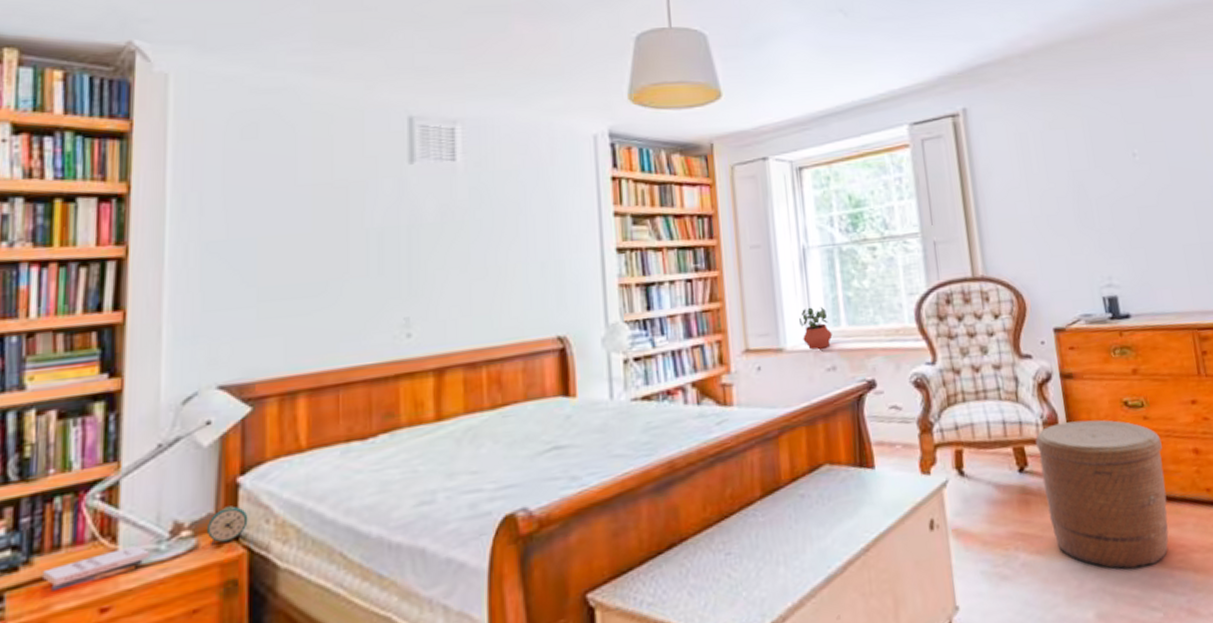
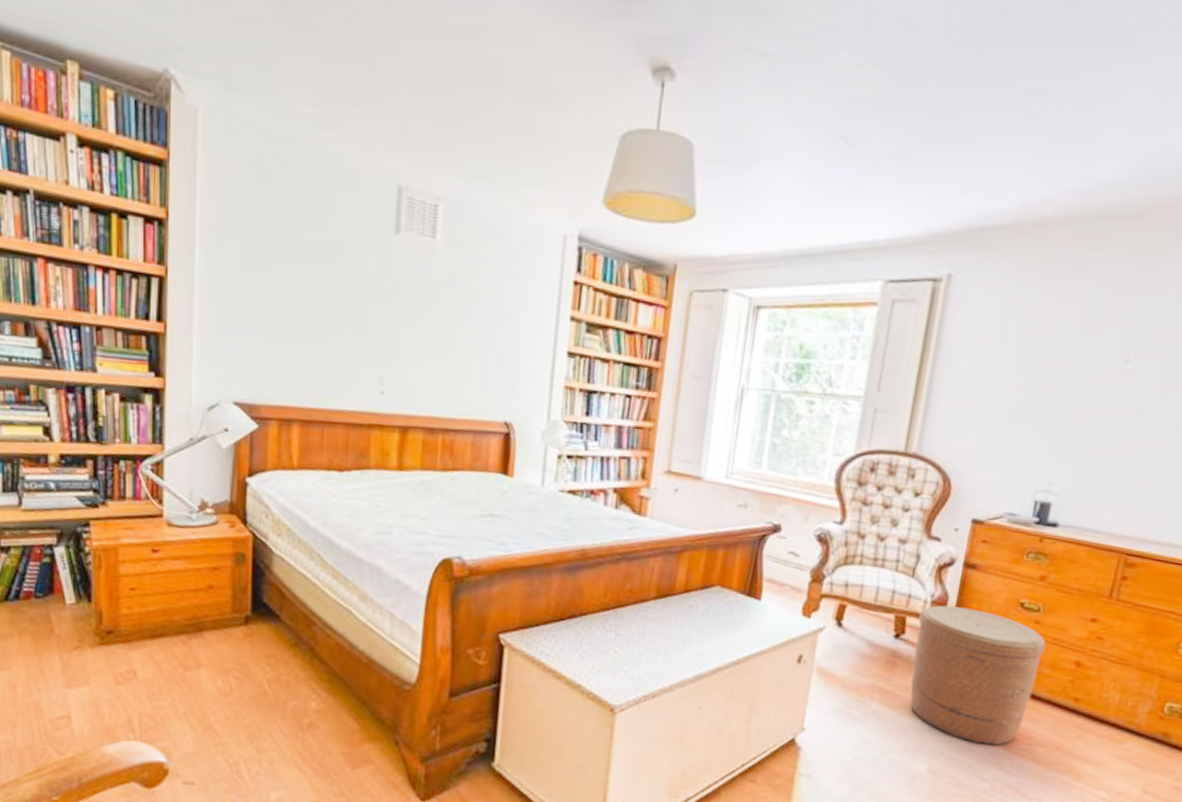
books: present [41,545,151,592] -> none [113,509,186,529]
alarm clock: present [208,505,248,545] -> none [225,498,254,525]
potted plant: present [799,307,833,350] -> none [722,445,751,486]

